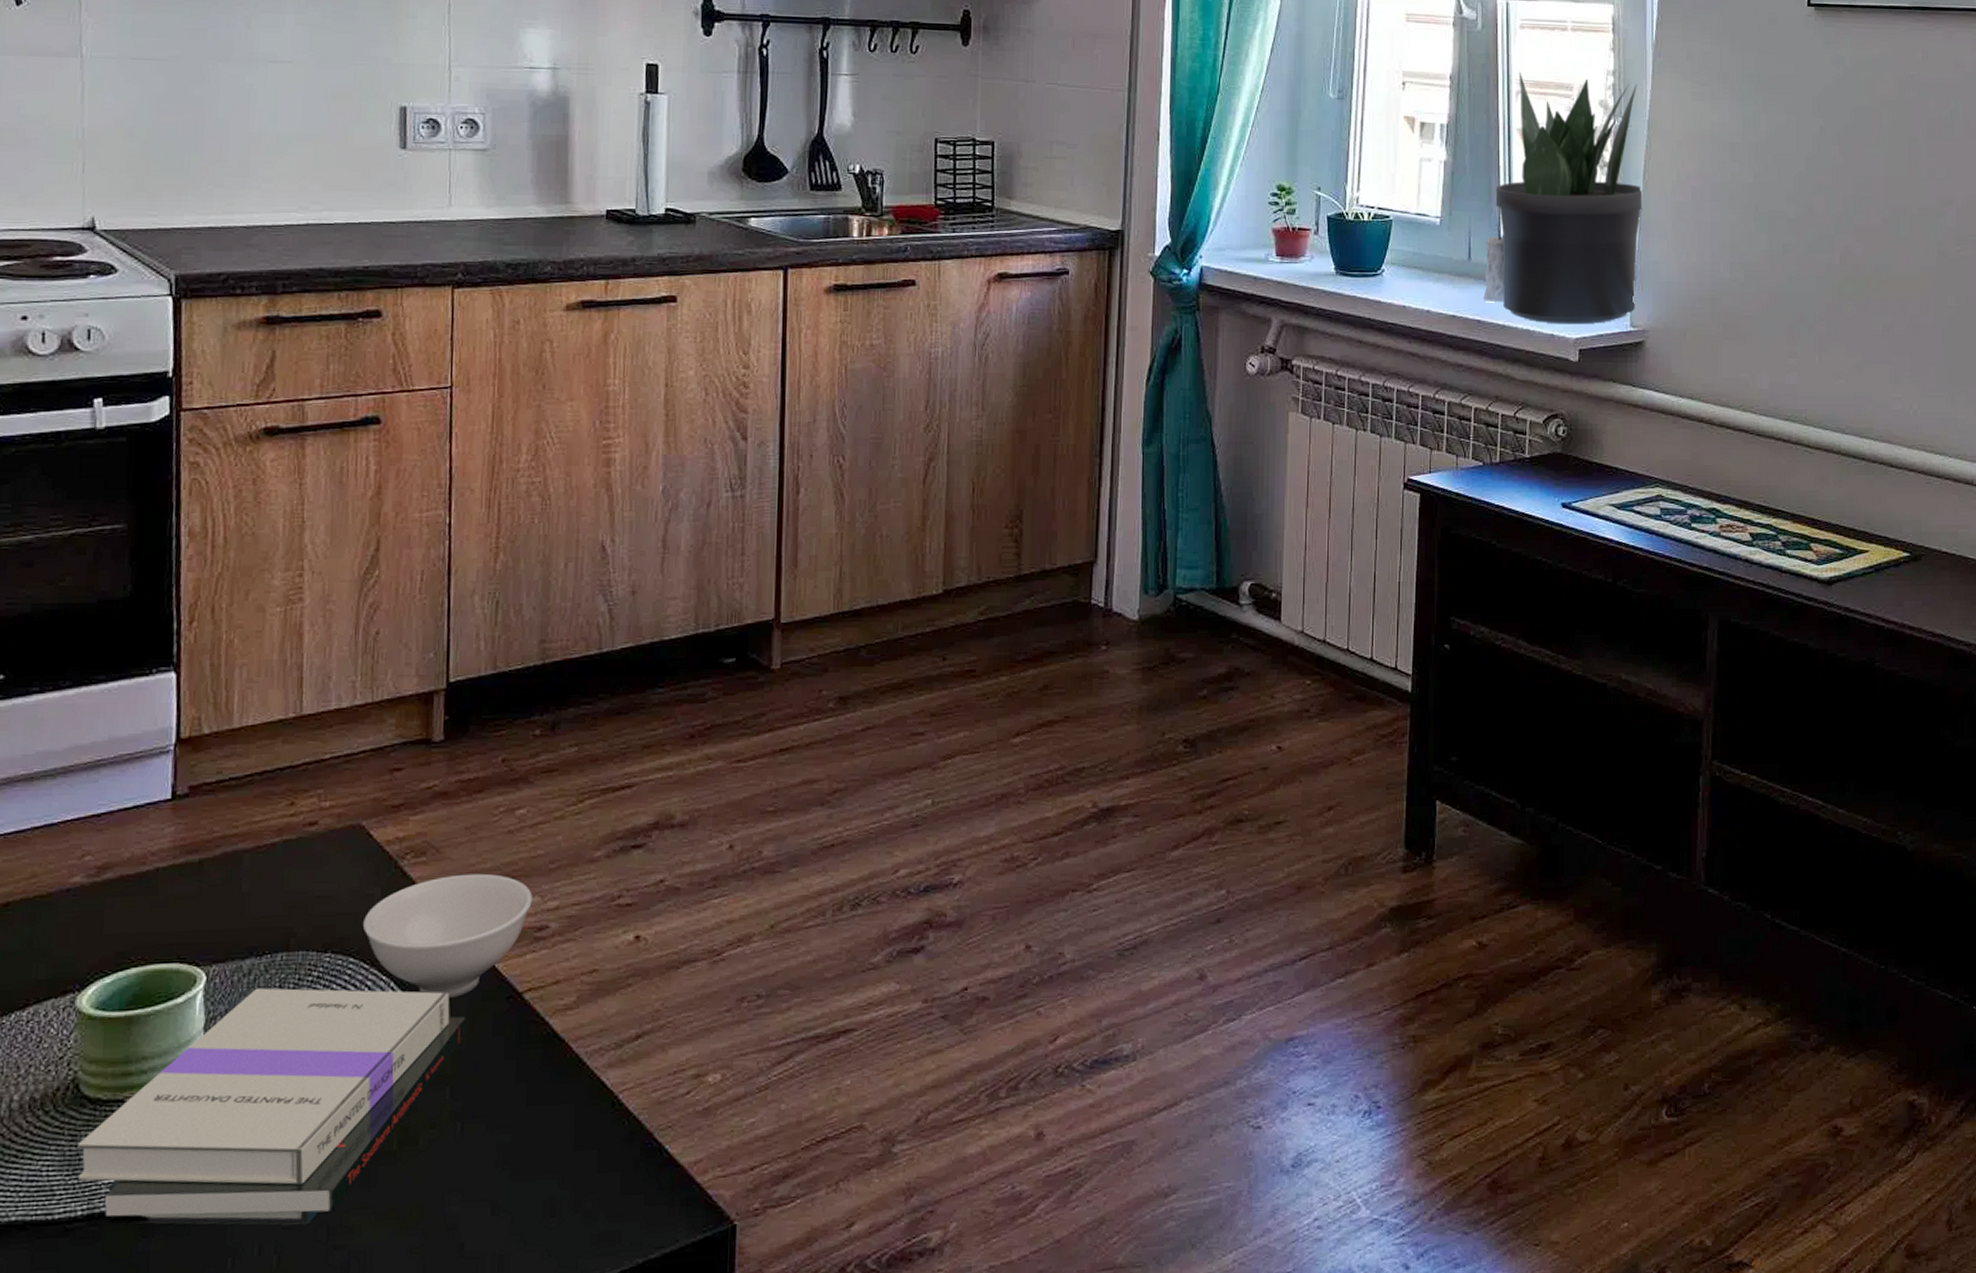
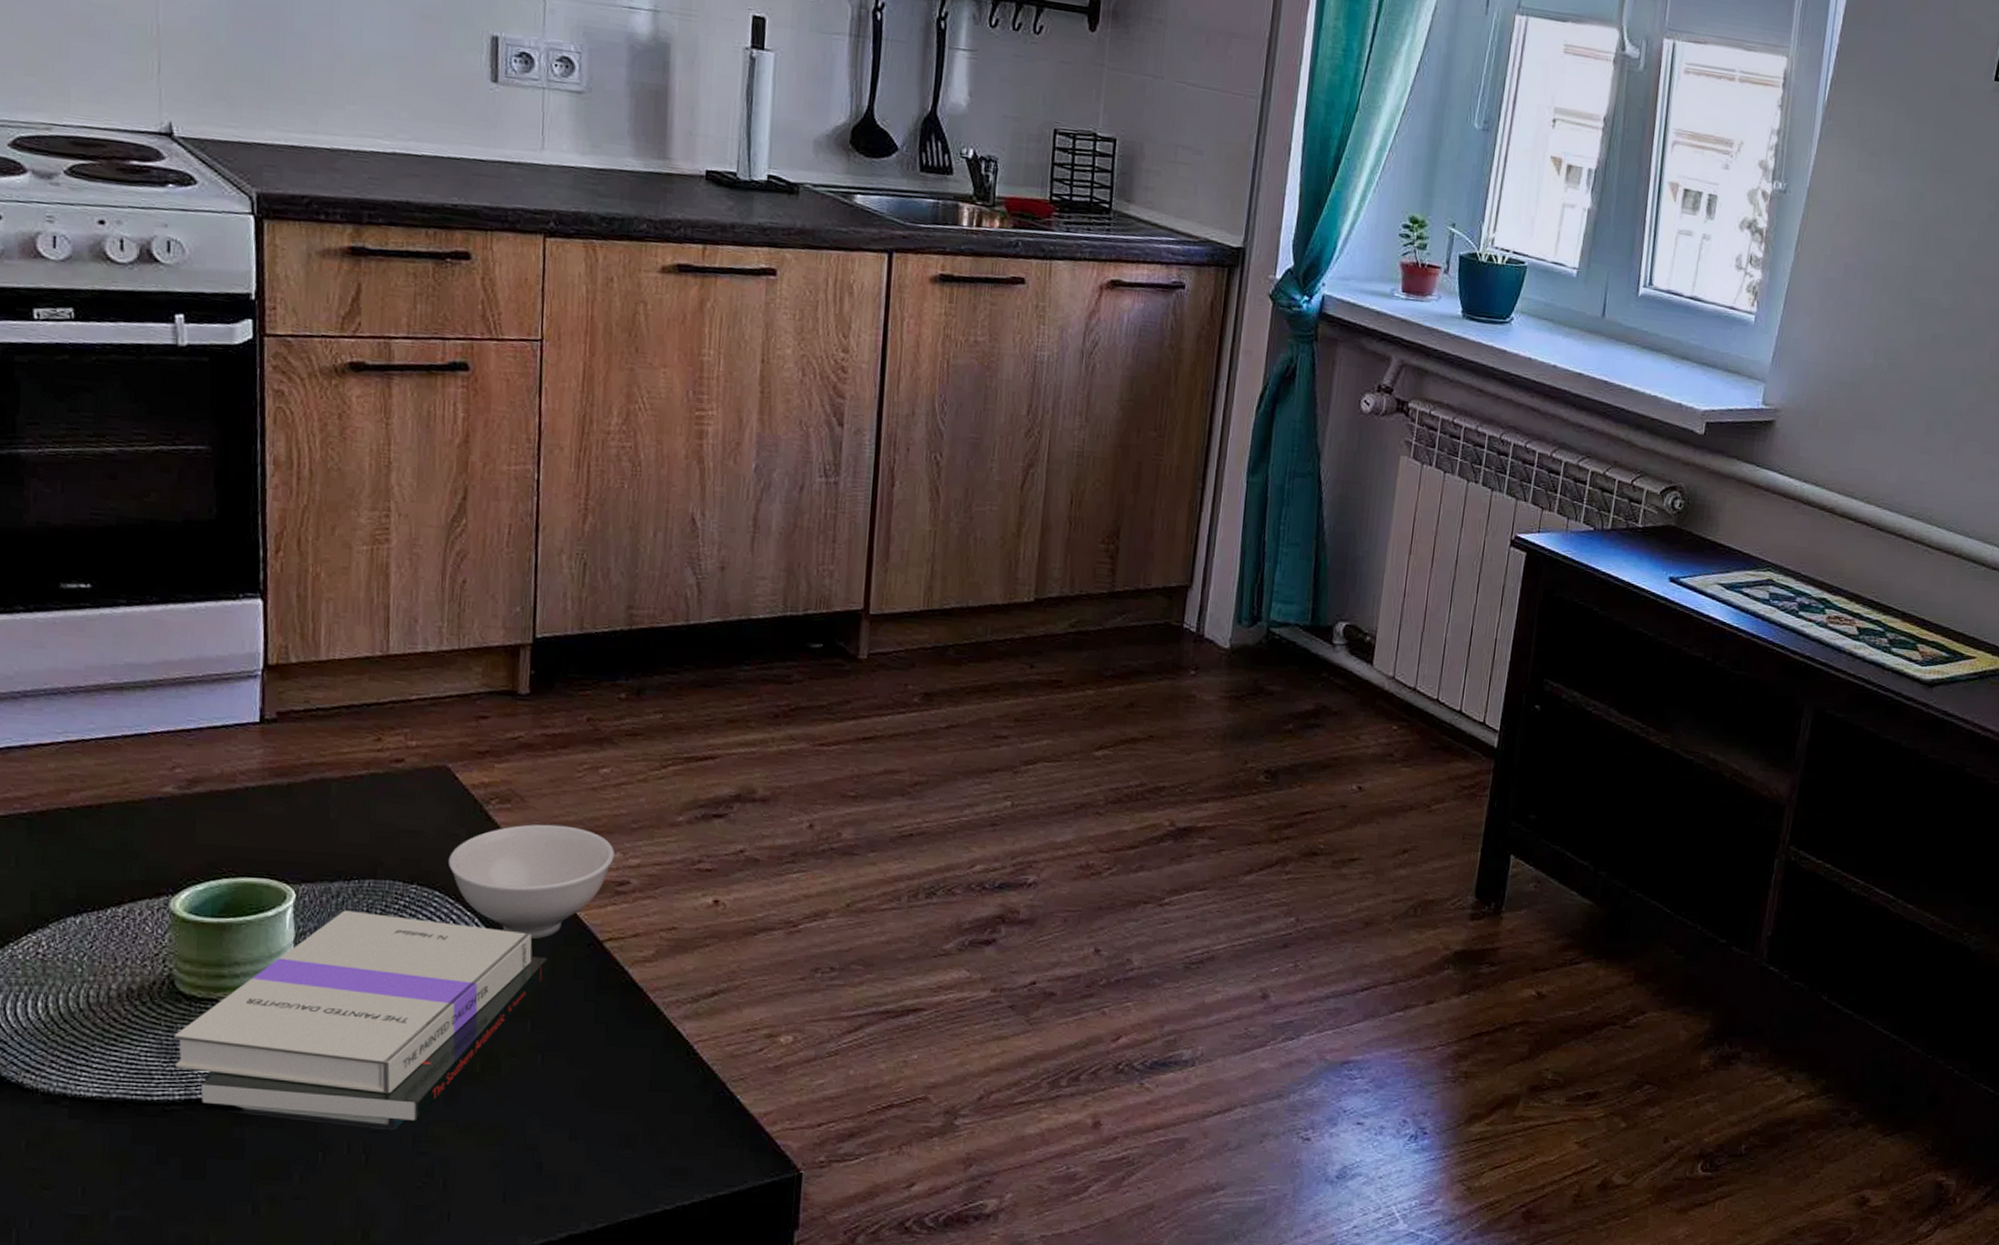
candle: present [1483,224,1505,303] -> none [1613,282,1642,366]
planter: present [1495,71,1643,325] -> none [1633,120,1802,398]

